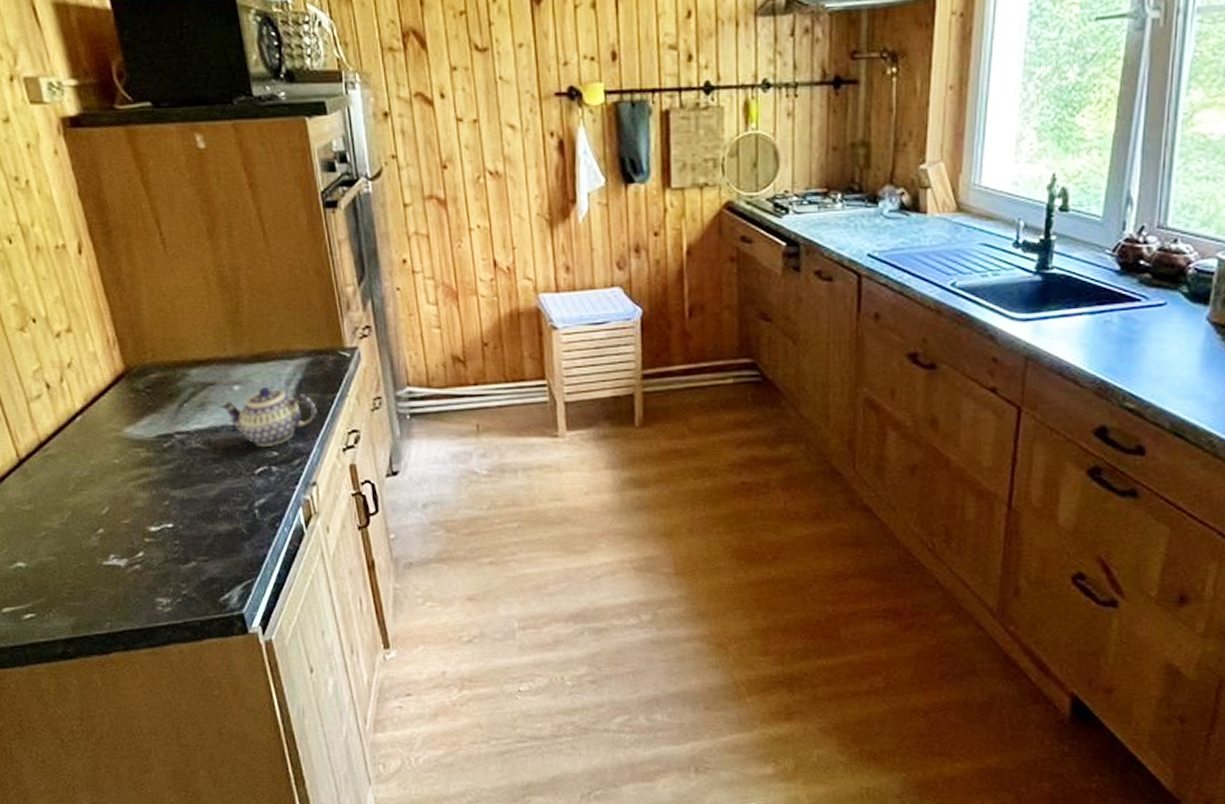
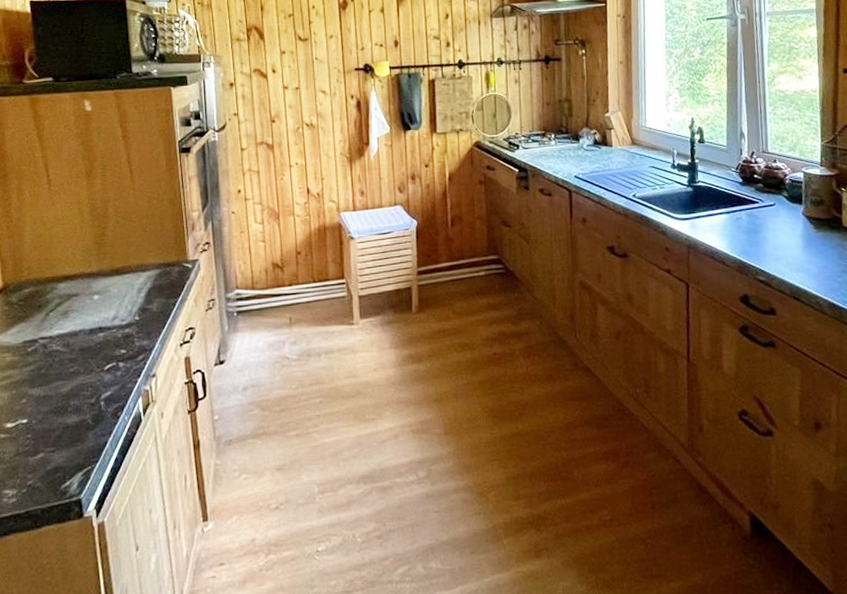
teapot: present [220,387,317,448] -> none [81,296,161,347]

